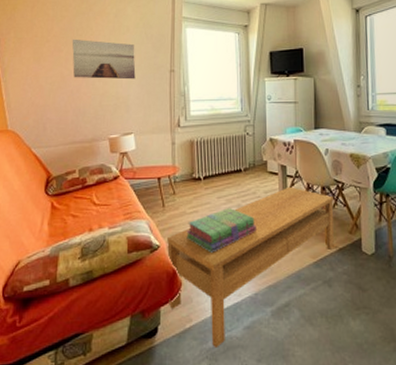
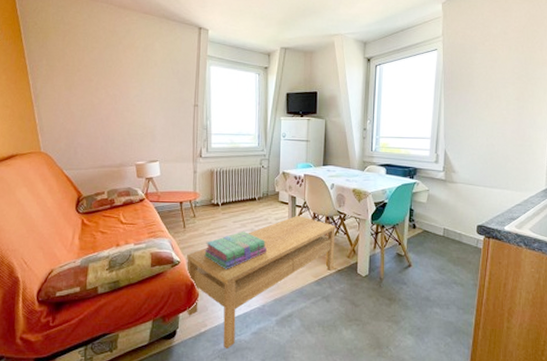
wall art: present [72,39,136,80] -> none [102,70,162,111]

